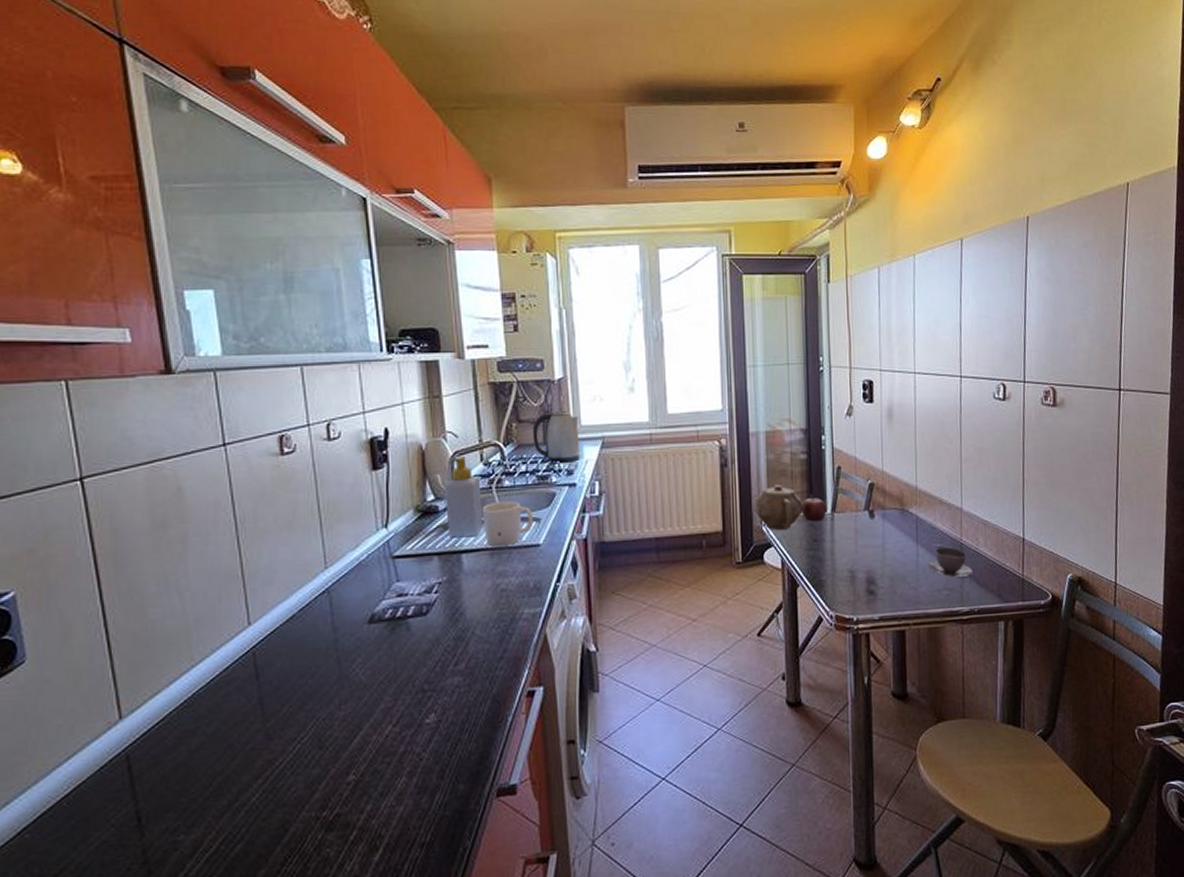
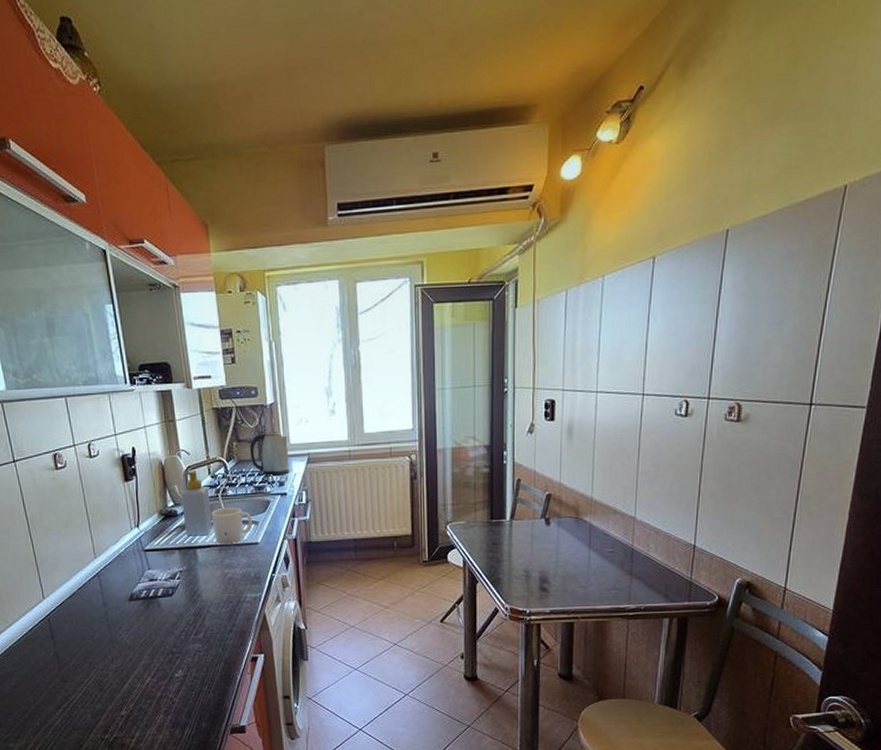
teapot: present [754,485,803,530] -> none [440,495,484,534]
fruit: present [801,494,827,521] -> none [482,503,506,527]
teacup: present [928,547,972,577] -> none [599,552,641,579]

